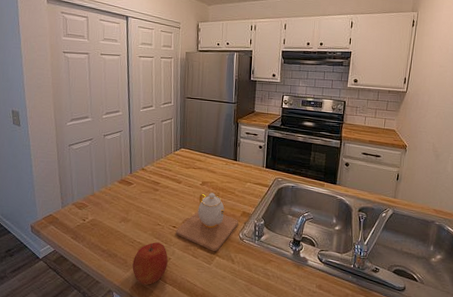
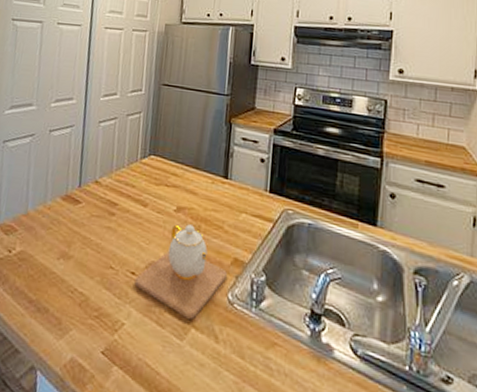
apple: present [132,242,168,285] -> none [67,295,121,365]

